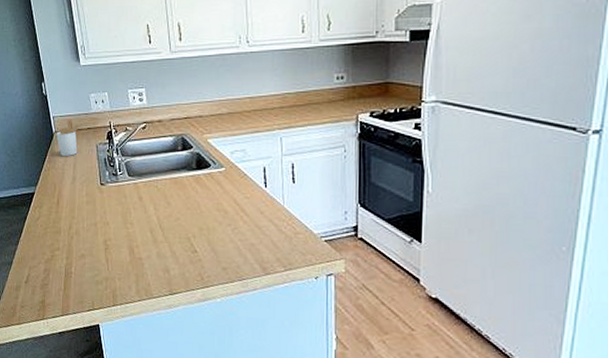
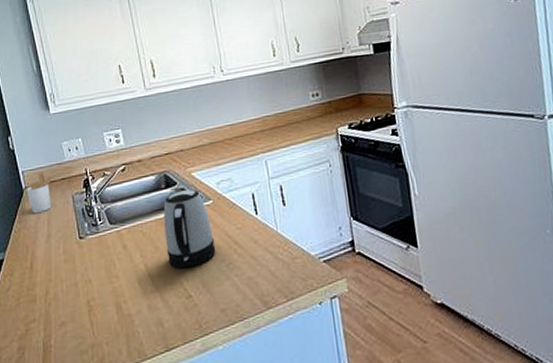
kettle: none [177,155,224,227] -> present [163,189,216,269]

